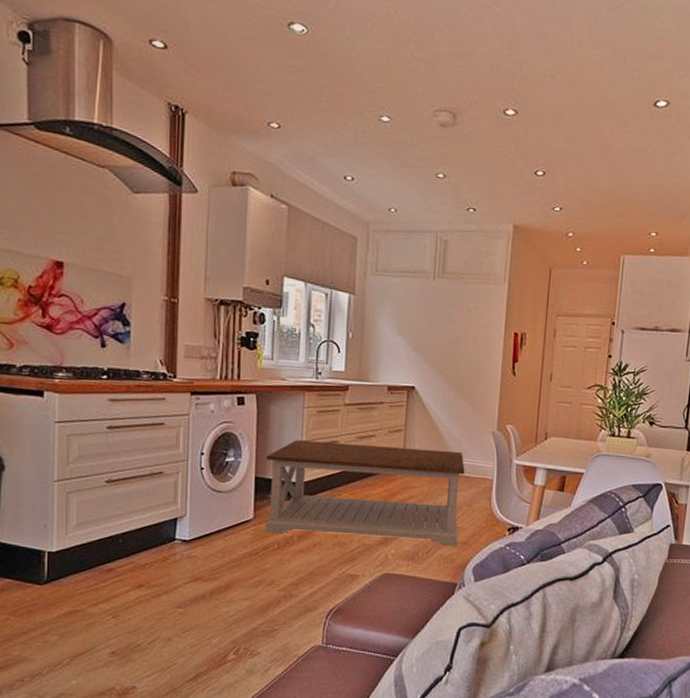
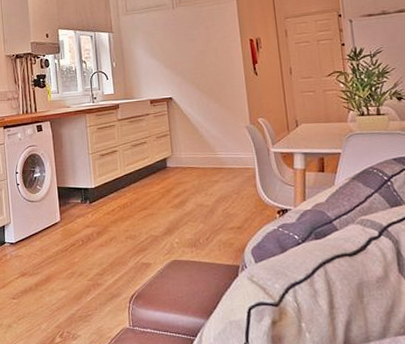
coffee table: present [265,440,465,546] -> none [63,147,233,232]

